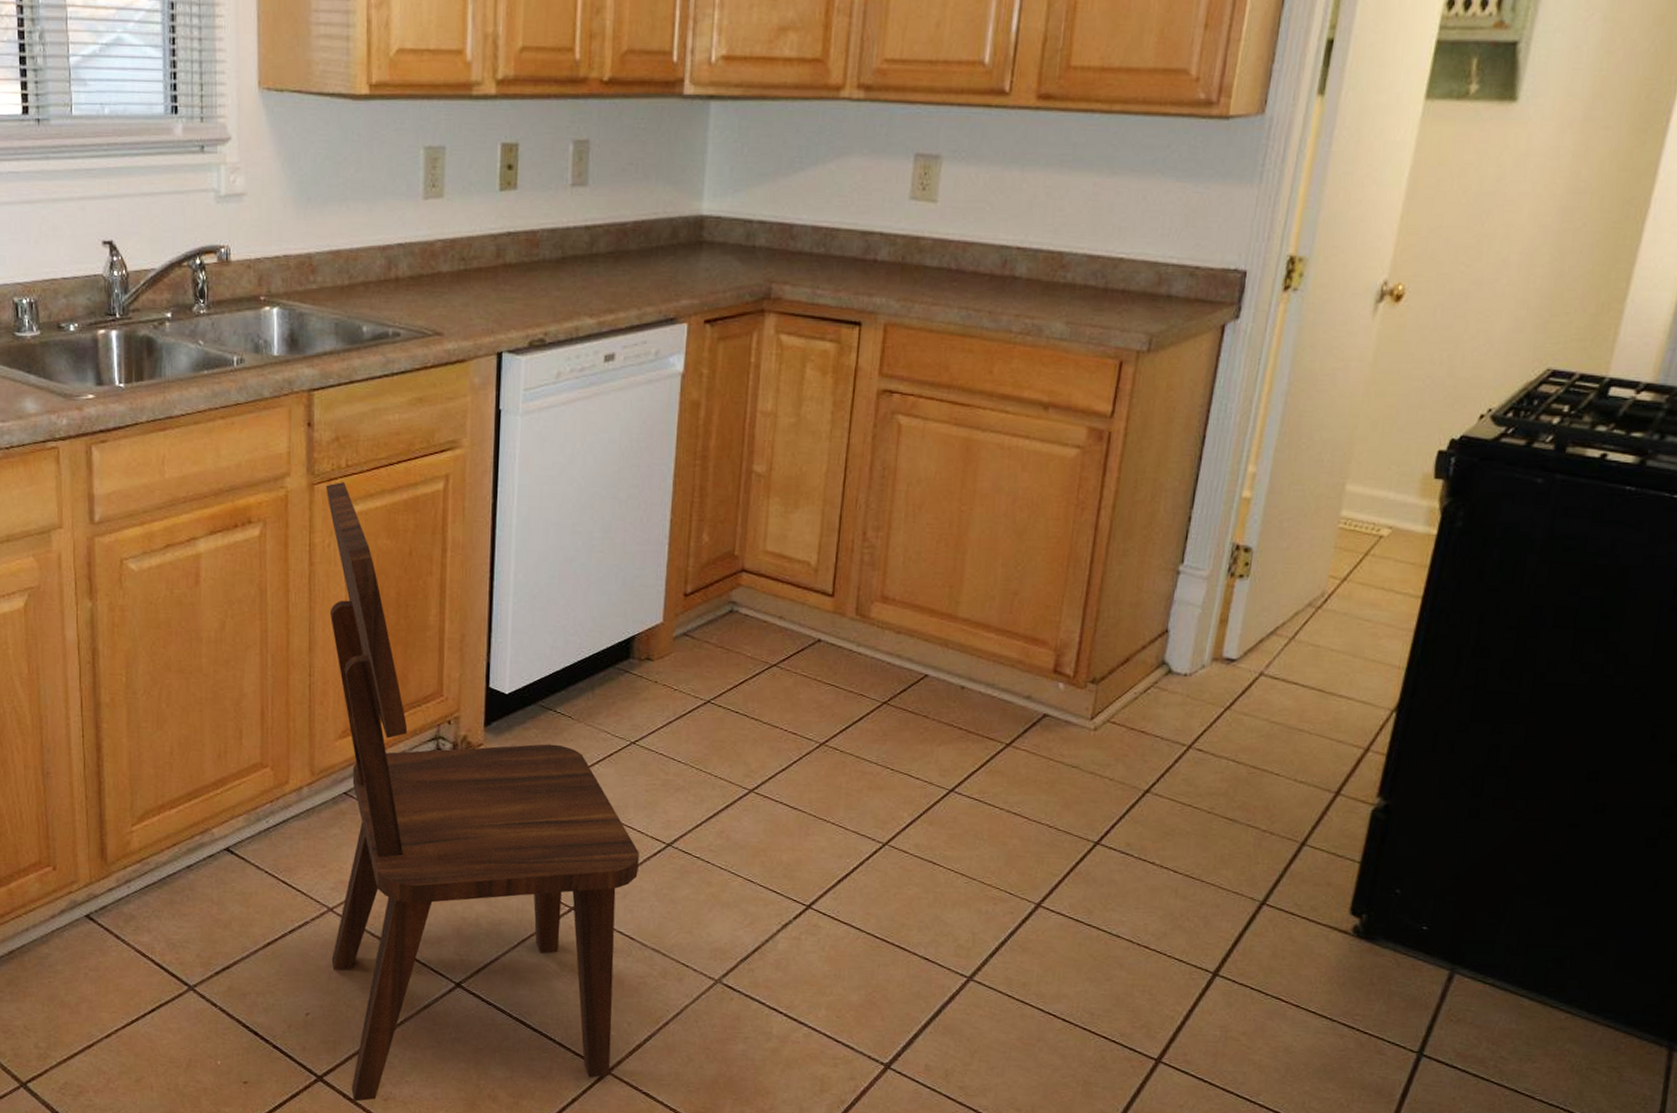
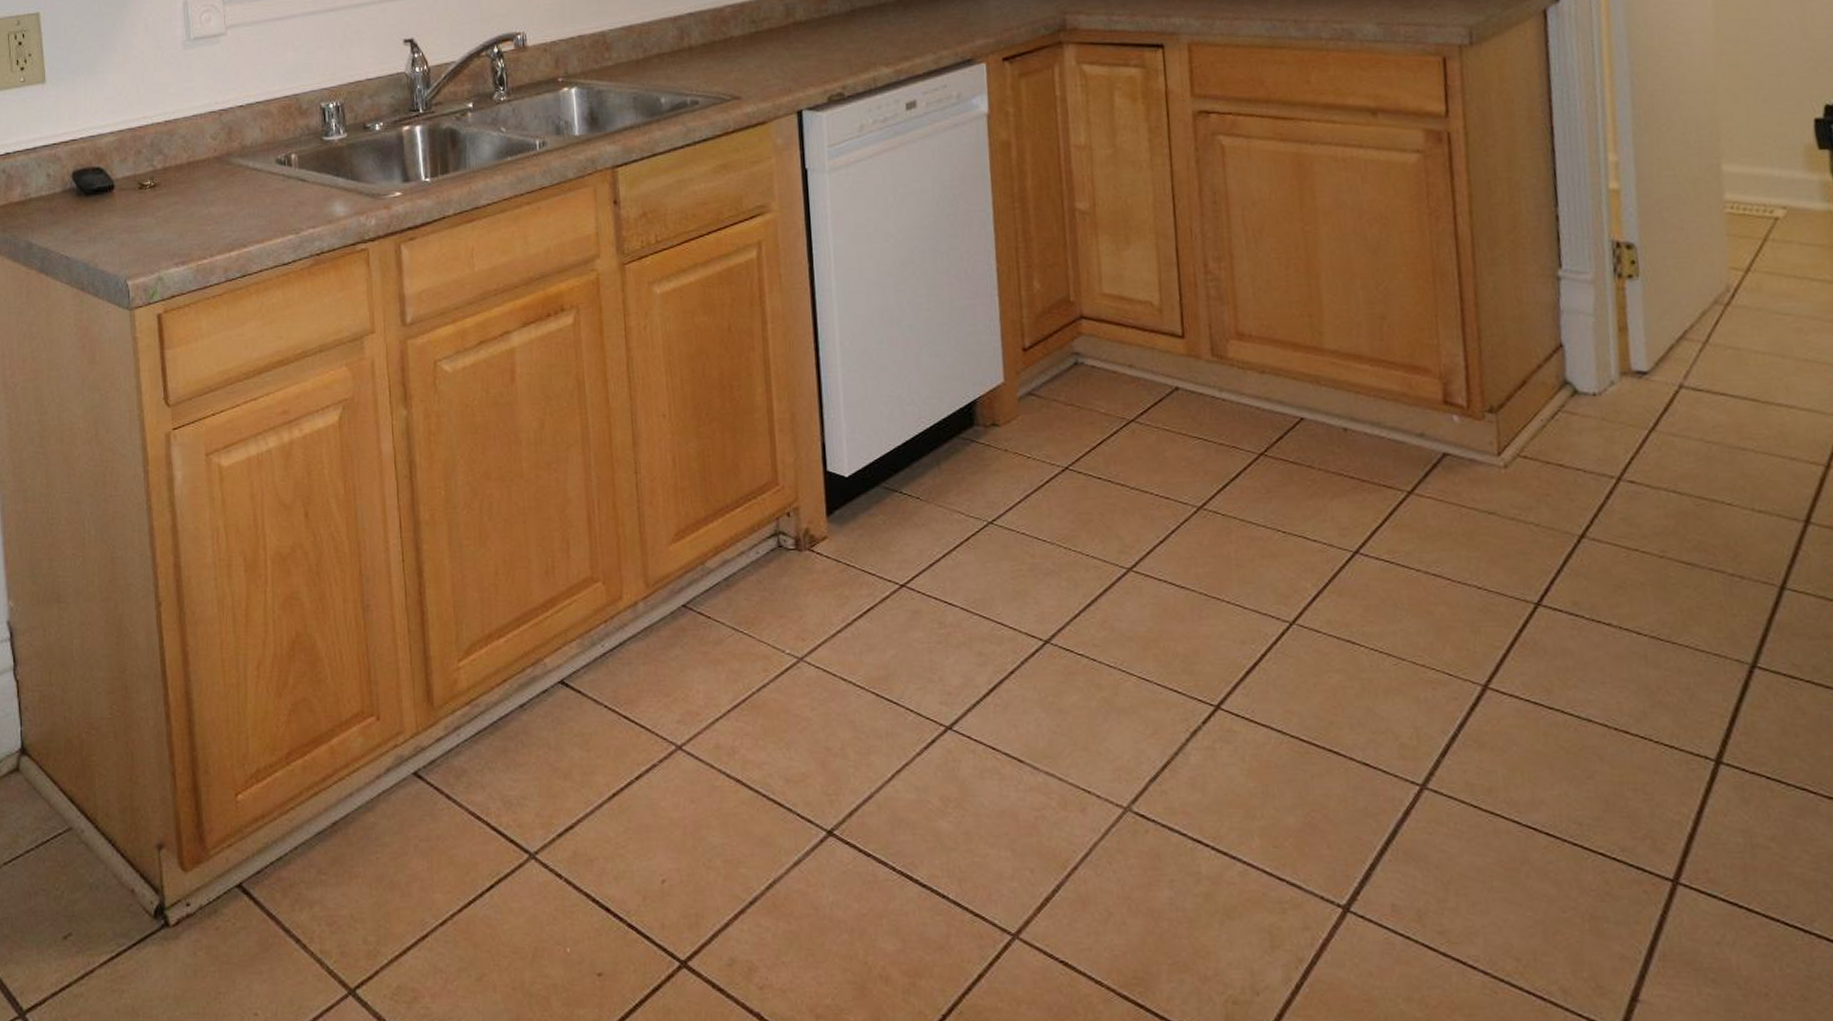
dining chair: present [326,482,639,1101] -> none [637,259,1017,992]

